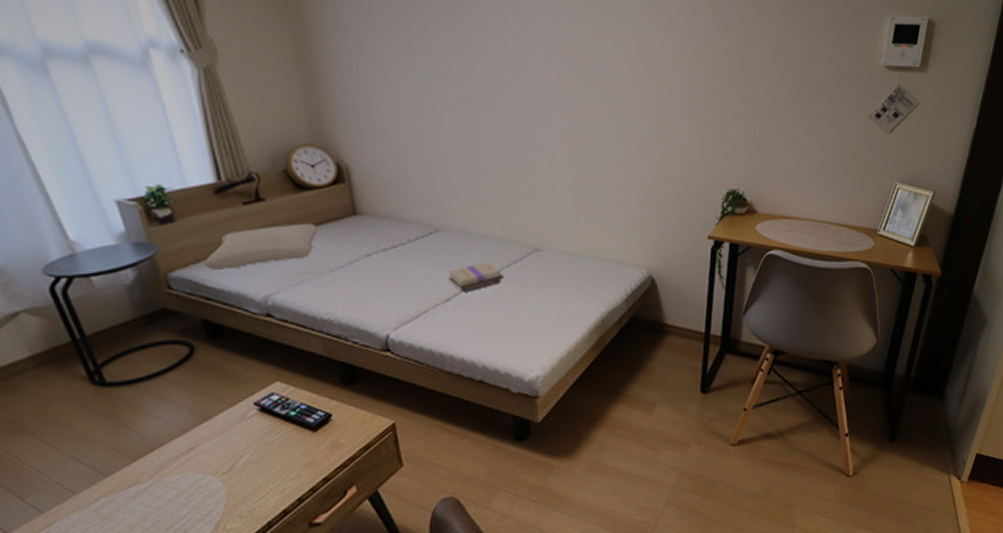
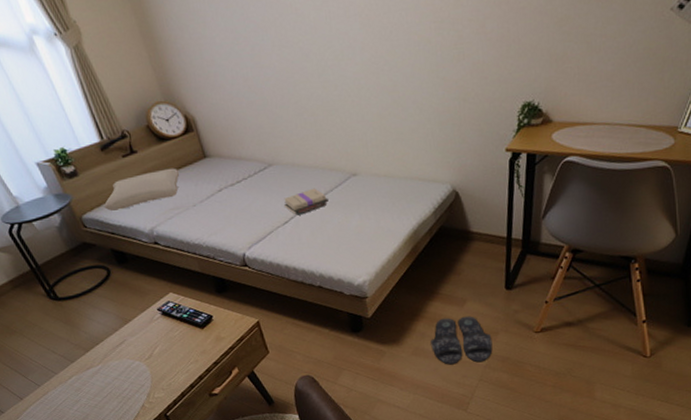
slippers: none [611,423,683,484] -> present [431,316,493,365]

